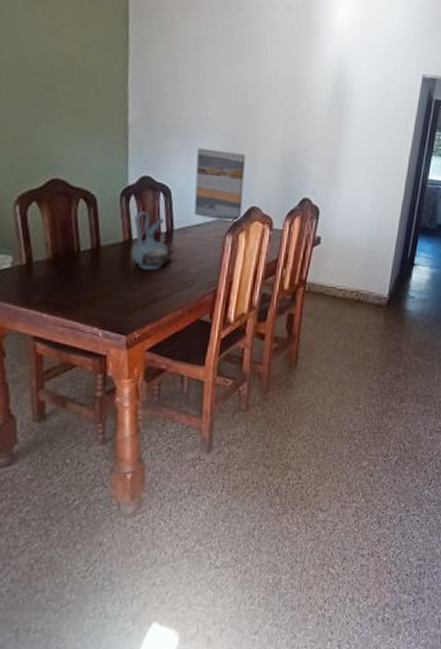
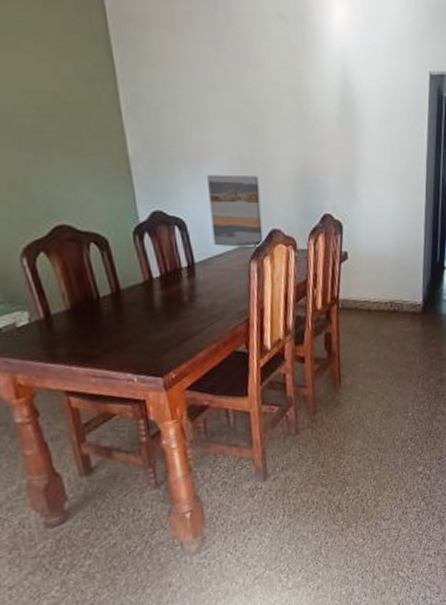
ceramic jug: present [130,211,169,270] -> none [152,248,194,308]

